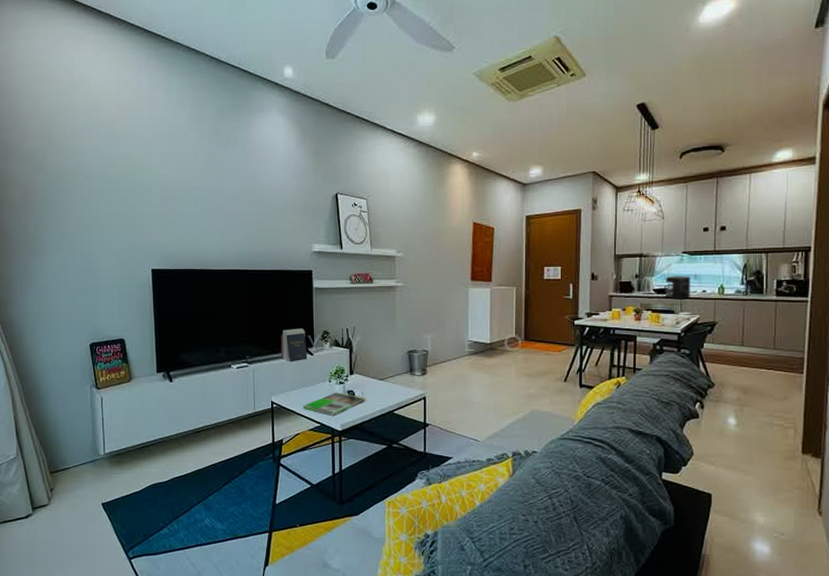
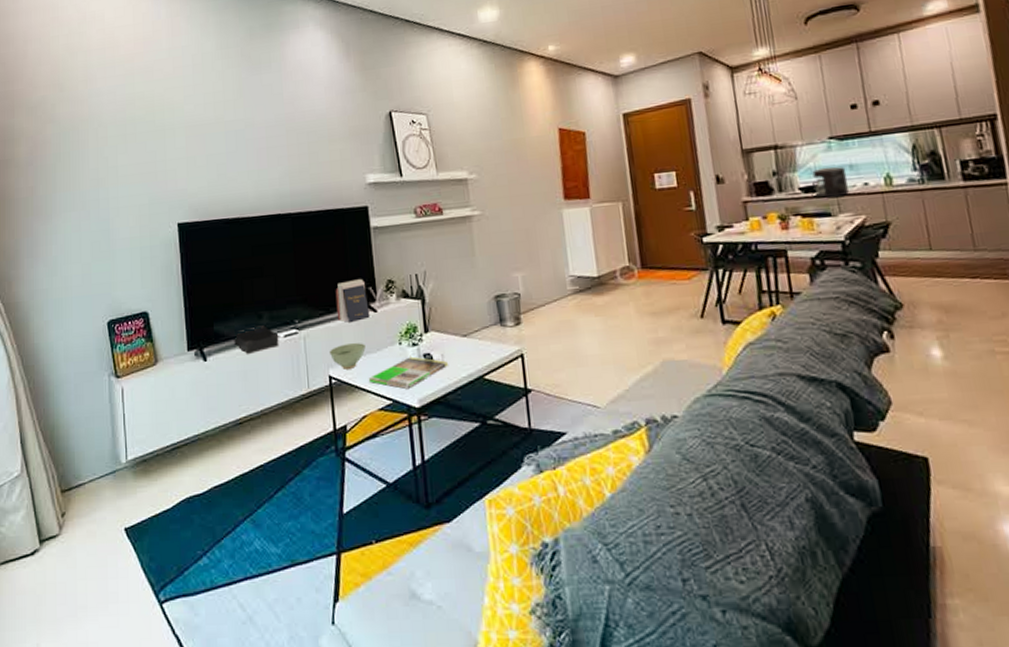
game console: none [196,358,233,380] -> present [234,325,279,355]
bowl: none [272,378,302,397] -> present [329,343,366,369]

